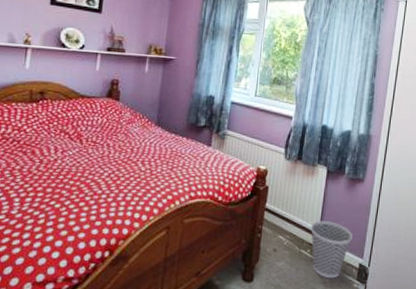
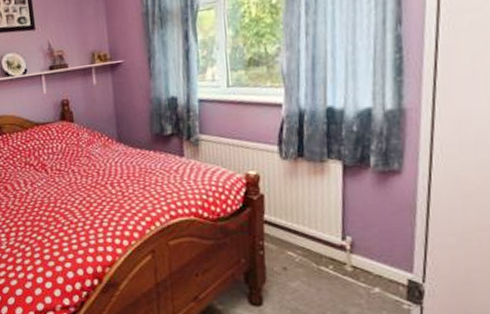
wastebasket: present [310,221,353,279] -> none [328,229,393,300]

